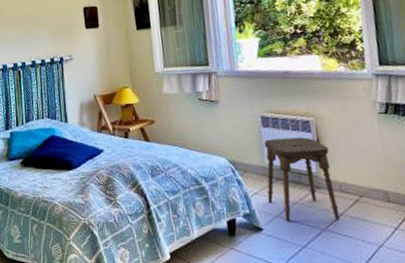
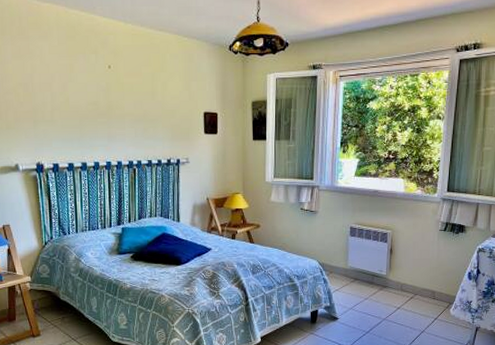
stool: present [264,137,339,221] -> none [346,246,398,312]

